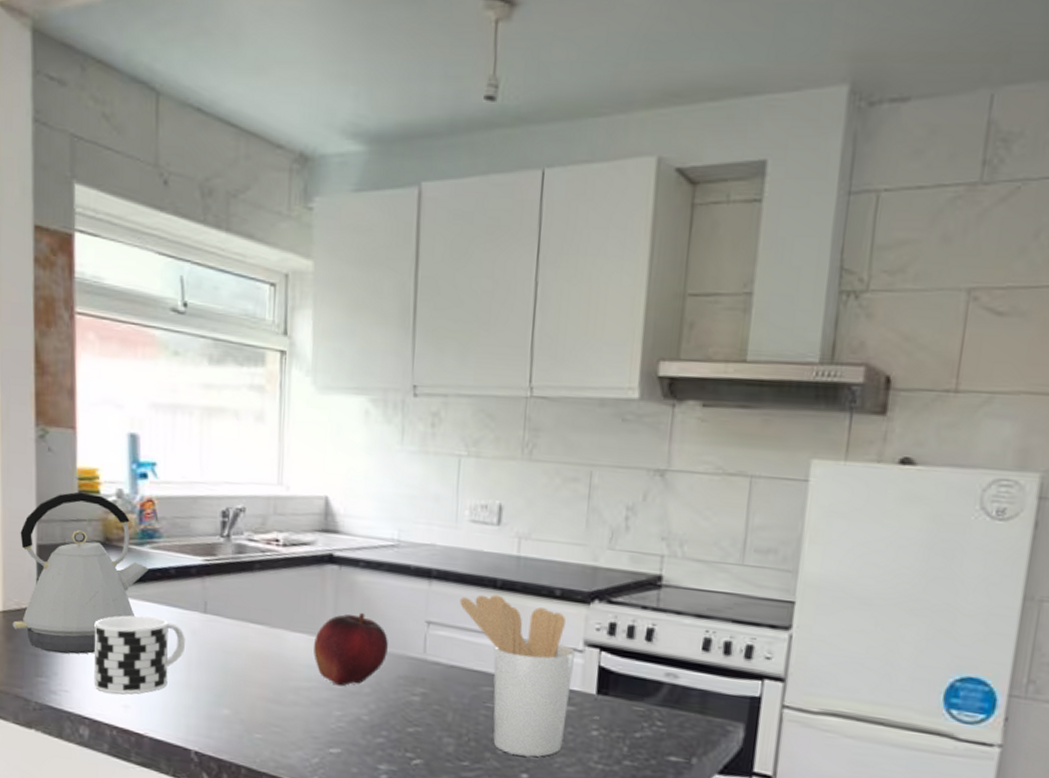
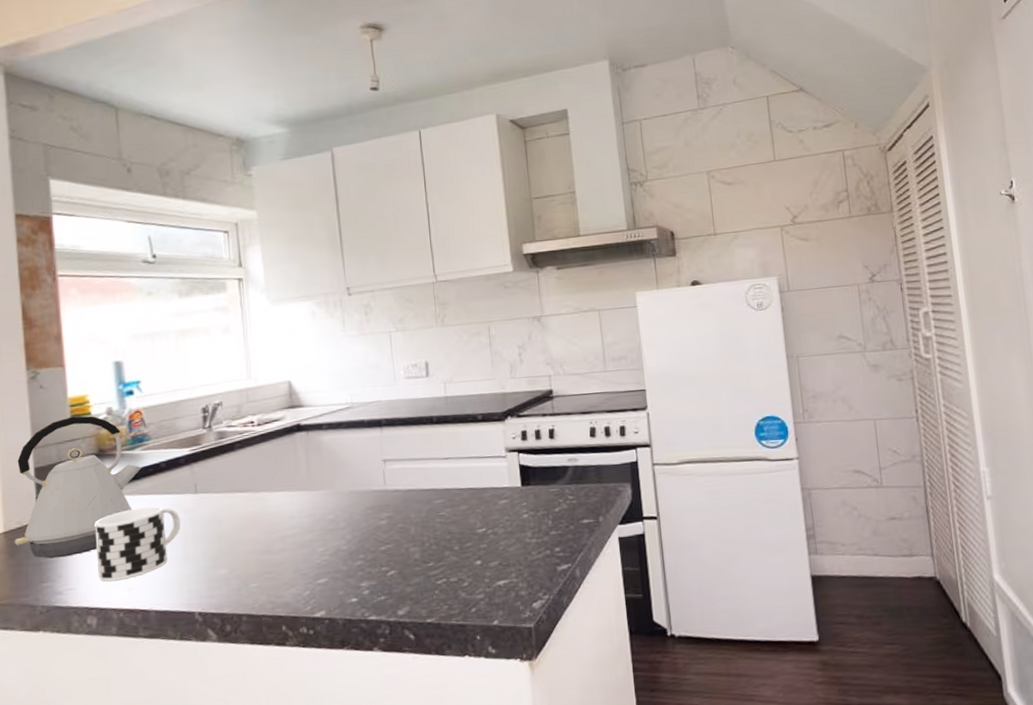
fruit: present [313,612,388,686] -> none [293,464,355,527]
utensil holder: present [460,594,576,757] -> none [407,428,503,548]

